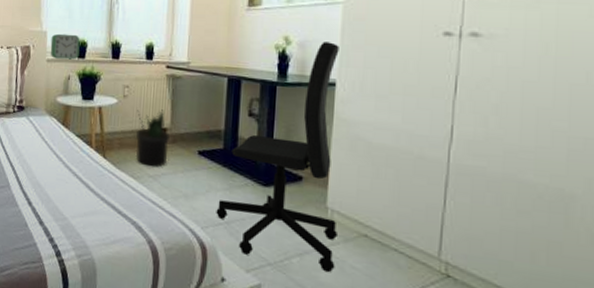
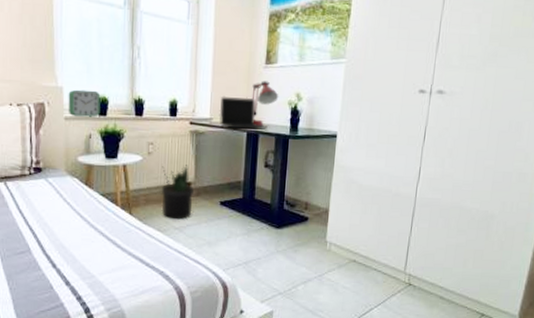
laptop: none [197,39,252,75] -> present [219,95,268,130]
office chair: present [216,42,339,273] -> none [236,98,341,294]
desk lamp: none [233,23,264,71] -> present [251,80,279,126]

